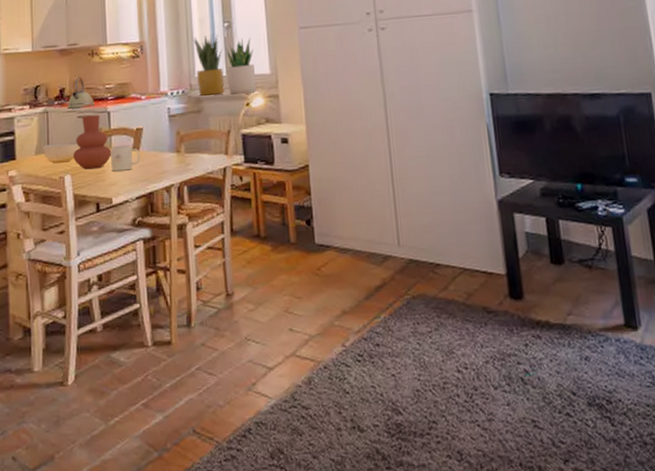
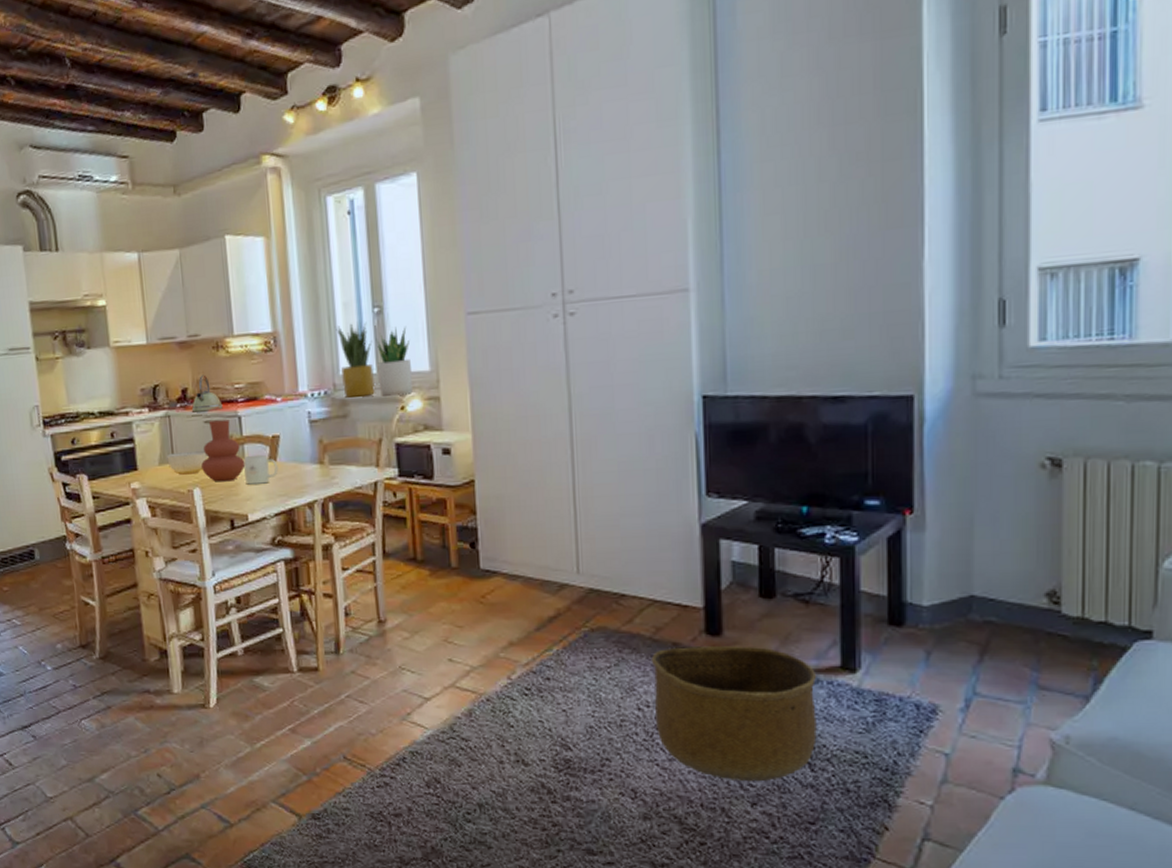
basket: none [465,308,613,439] -> present [650,646,817,782]

